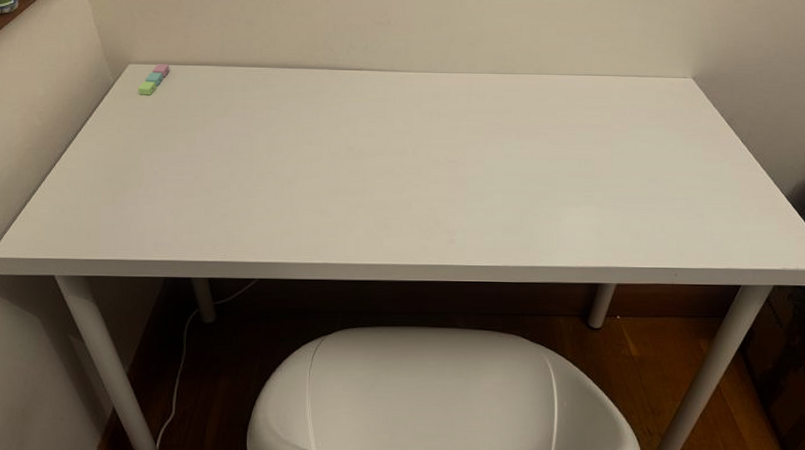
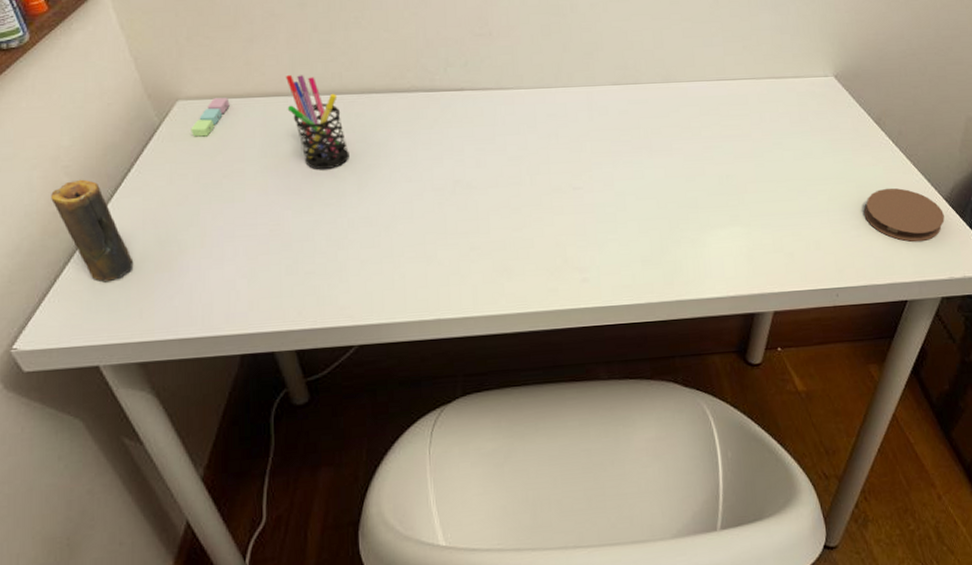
candle: none [27,123,86,208] -> present [51,179,134,281]
pen holder: none [215,47,263,130] -> present [286,74,349,170]
coaster: none [708,182,784,234] -> present [863,188,945,242]

